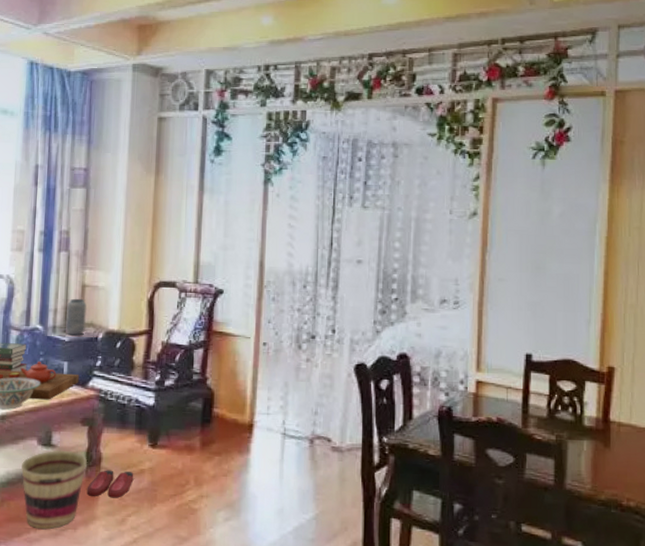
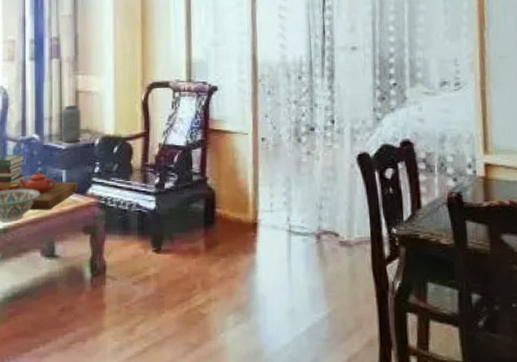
basket: present [21,450,87,530] -> none [26,260,91,343]
slippers: present [86,470,134,498] -> none [93,278,140,307]

